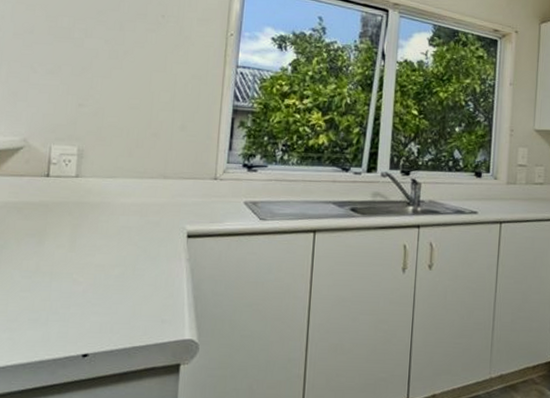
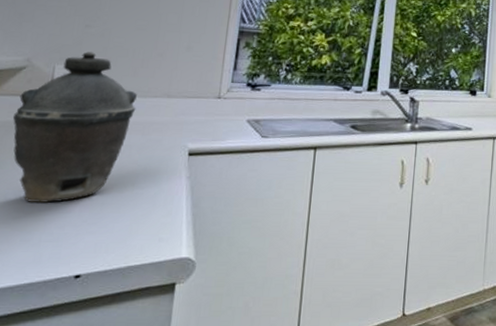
kettle: none [13,131,133,283] -> present [12,52,137,203]

